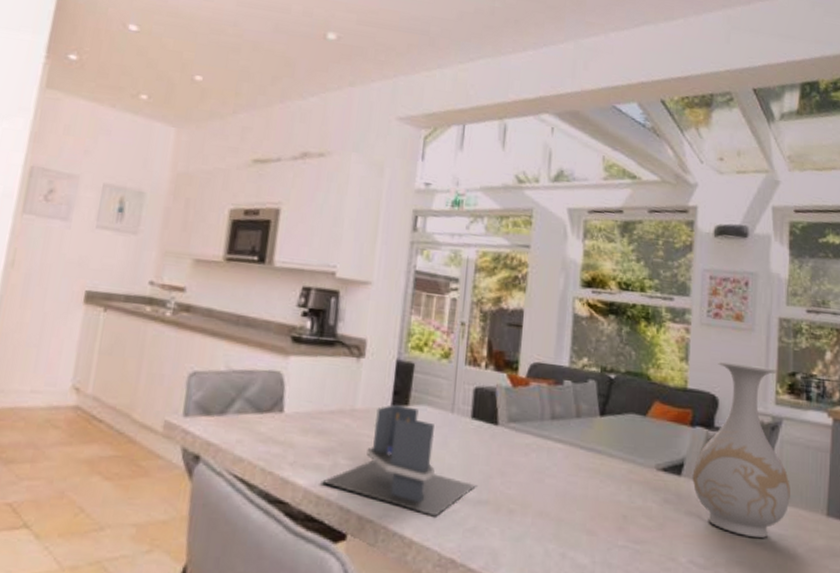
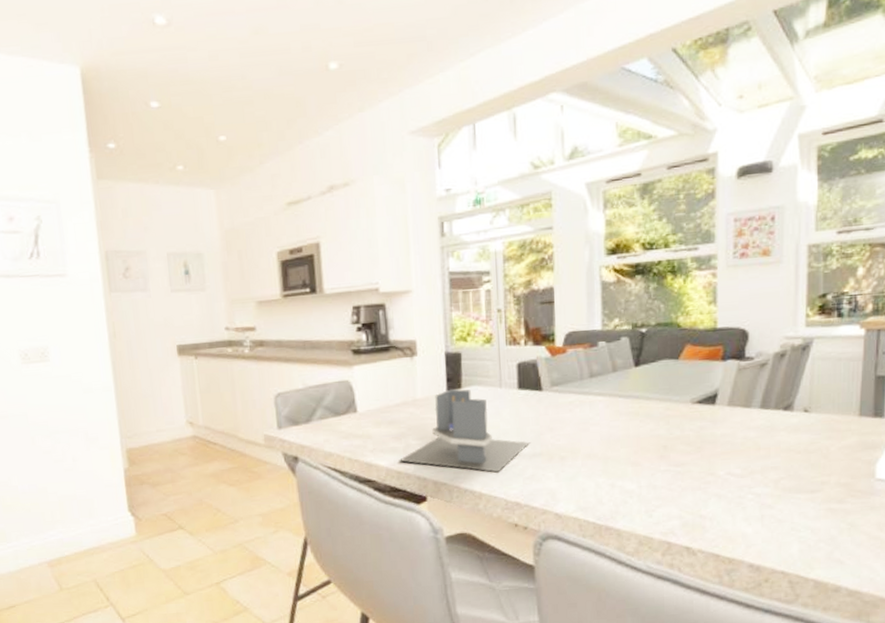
vase: present [692,361,790,539] -> none [726,294,822,446]

